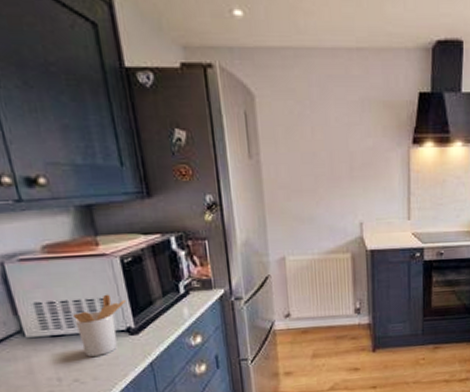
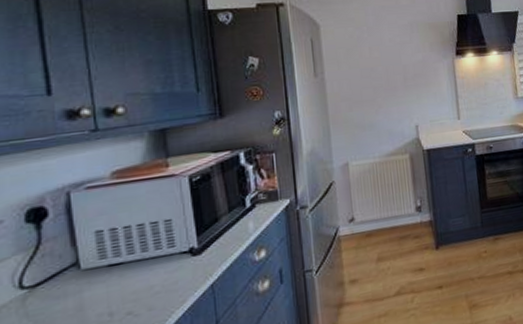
utensil holder: present [73,294,126,357] -> none [135,214,191,285]

